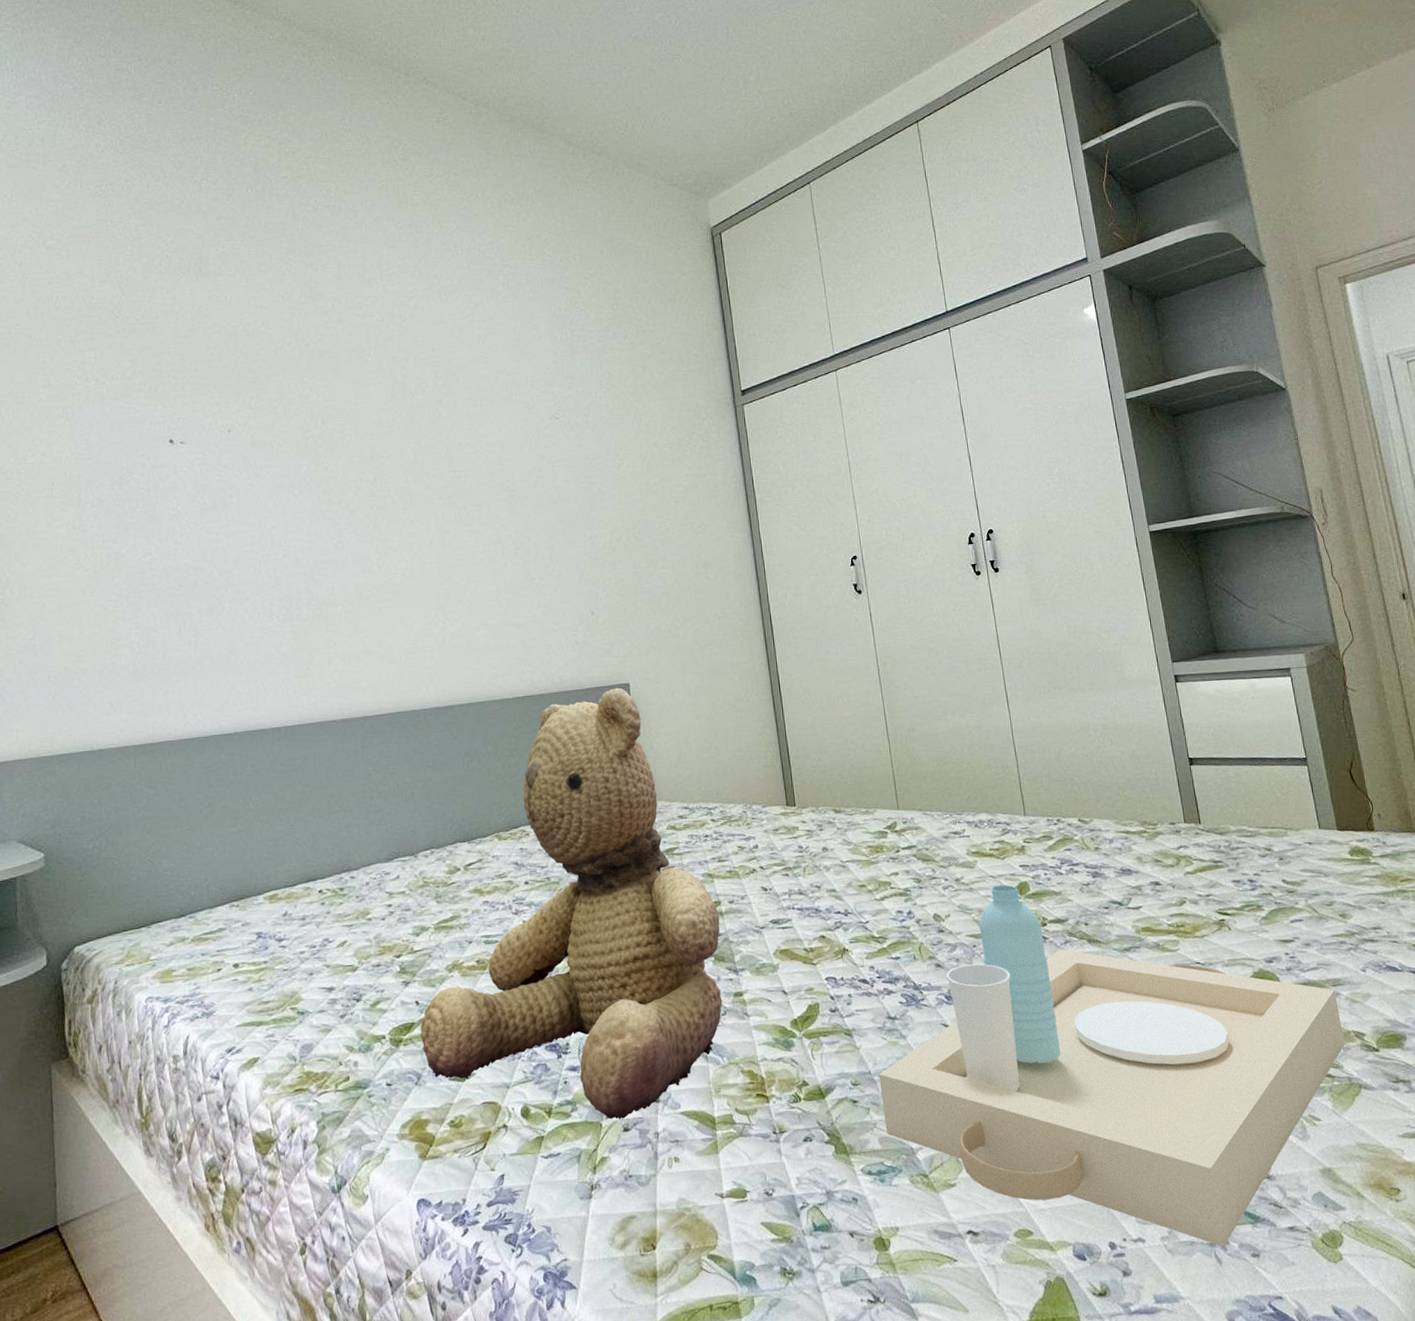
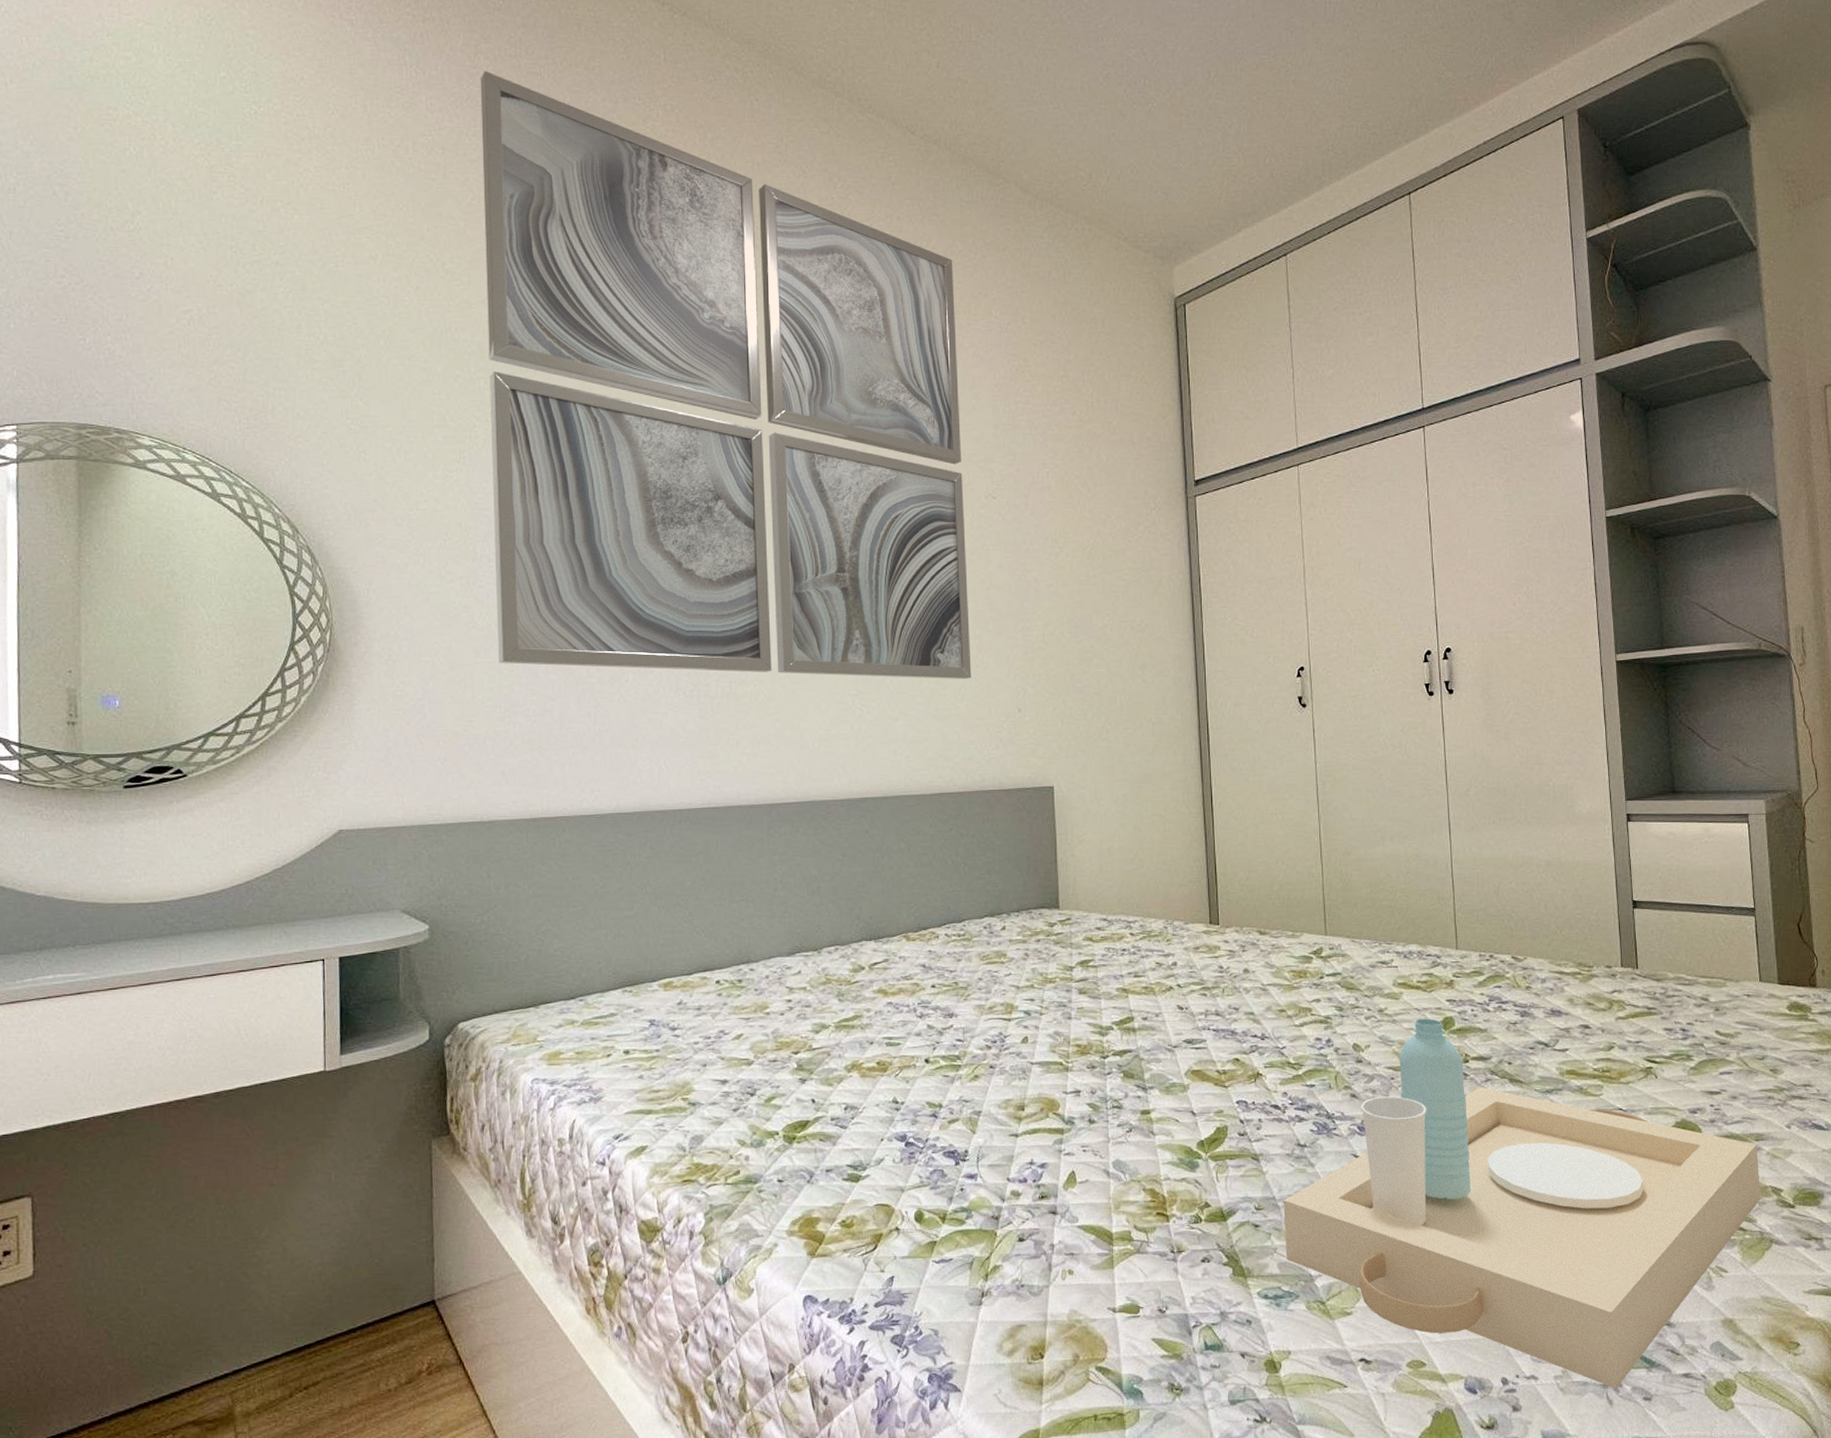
wall art: none [73,70,546,601] -> present [480,71,972,679]
teddy bear: present [420,687,723,1120] -> none [815,790,1132,1229]

